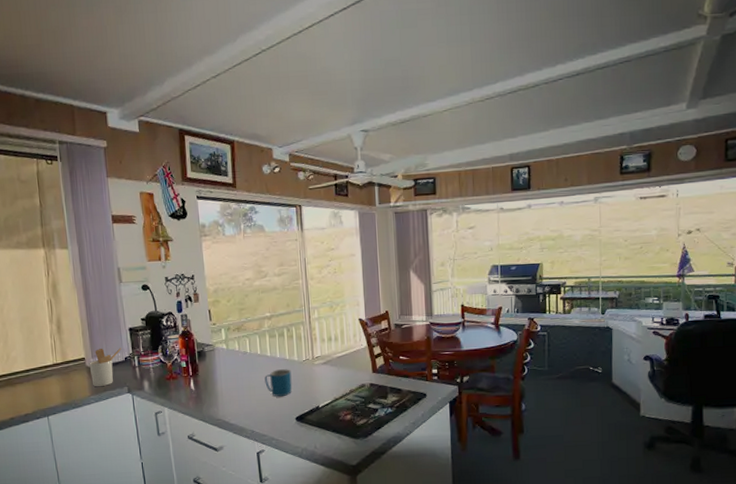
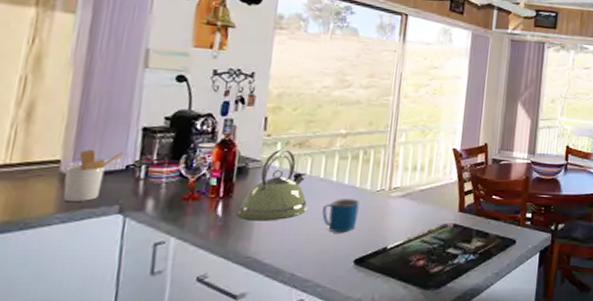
kettle: none [205,334,253,392] -> present [238,149,308,221]

